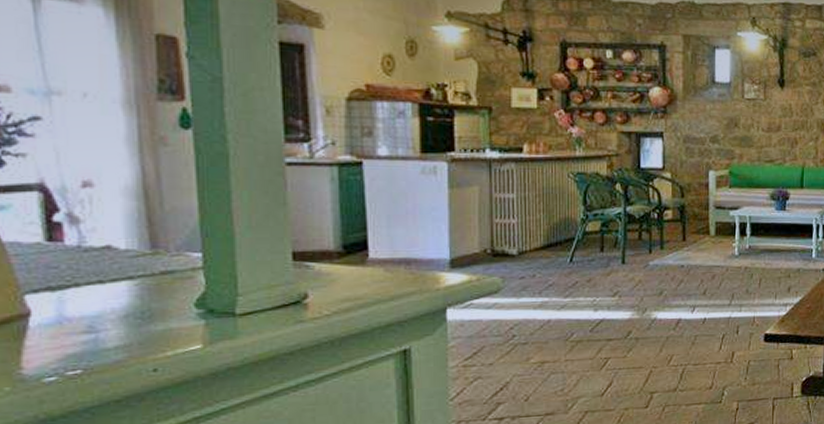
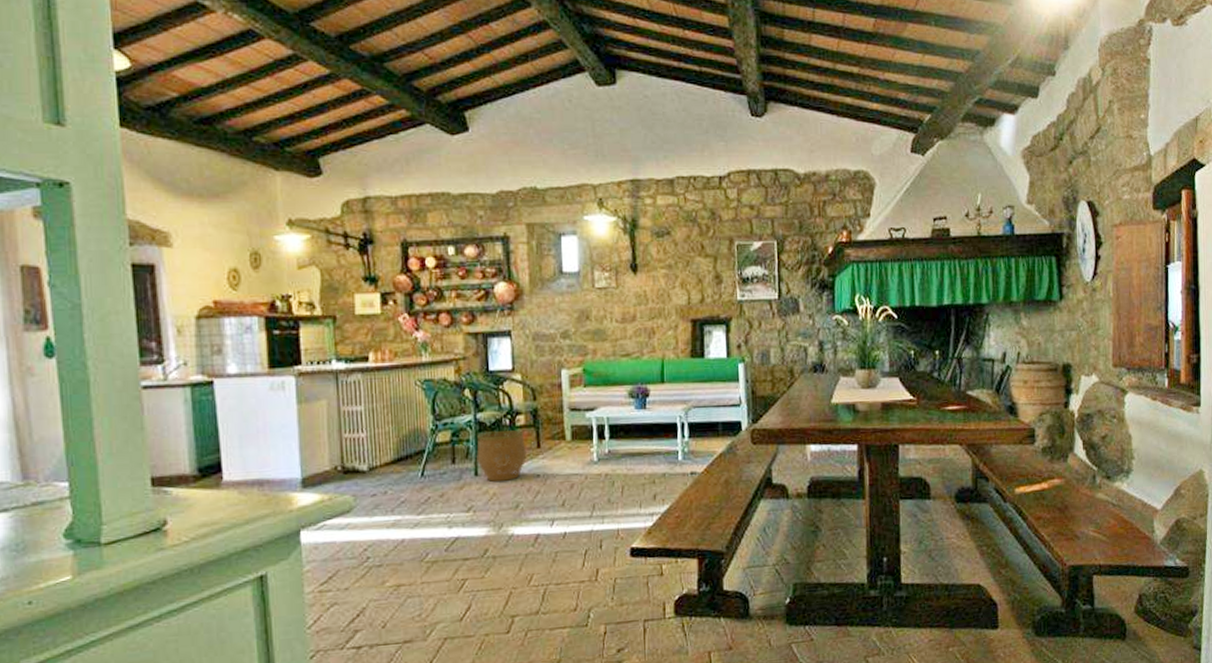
basket: none [625,223,672,271] -> present [476,430,527,483]

